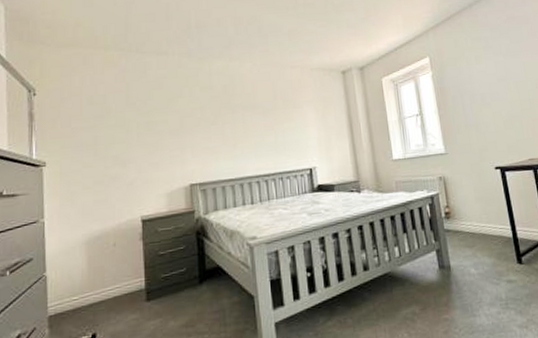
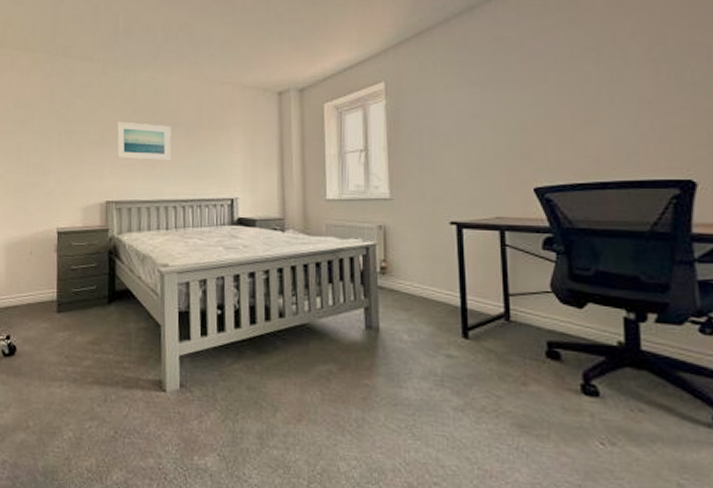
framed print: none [195,108,251,143] -> present [116,121,172,161]

